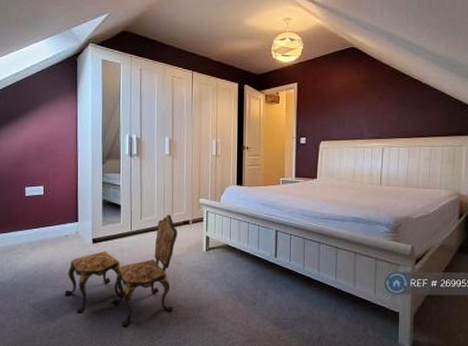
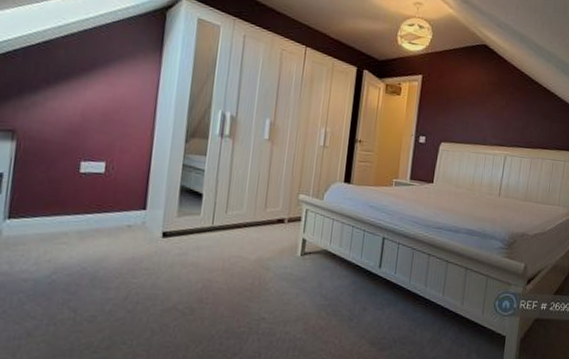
armchair: present [64,215,177,327] -> none [118,210,269,341]

